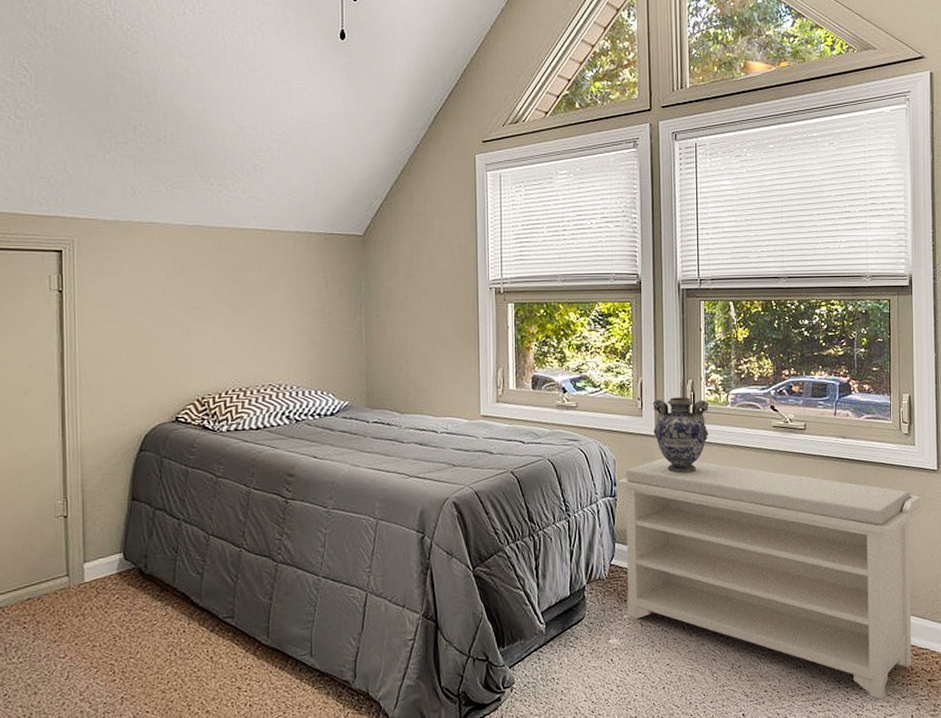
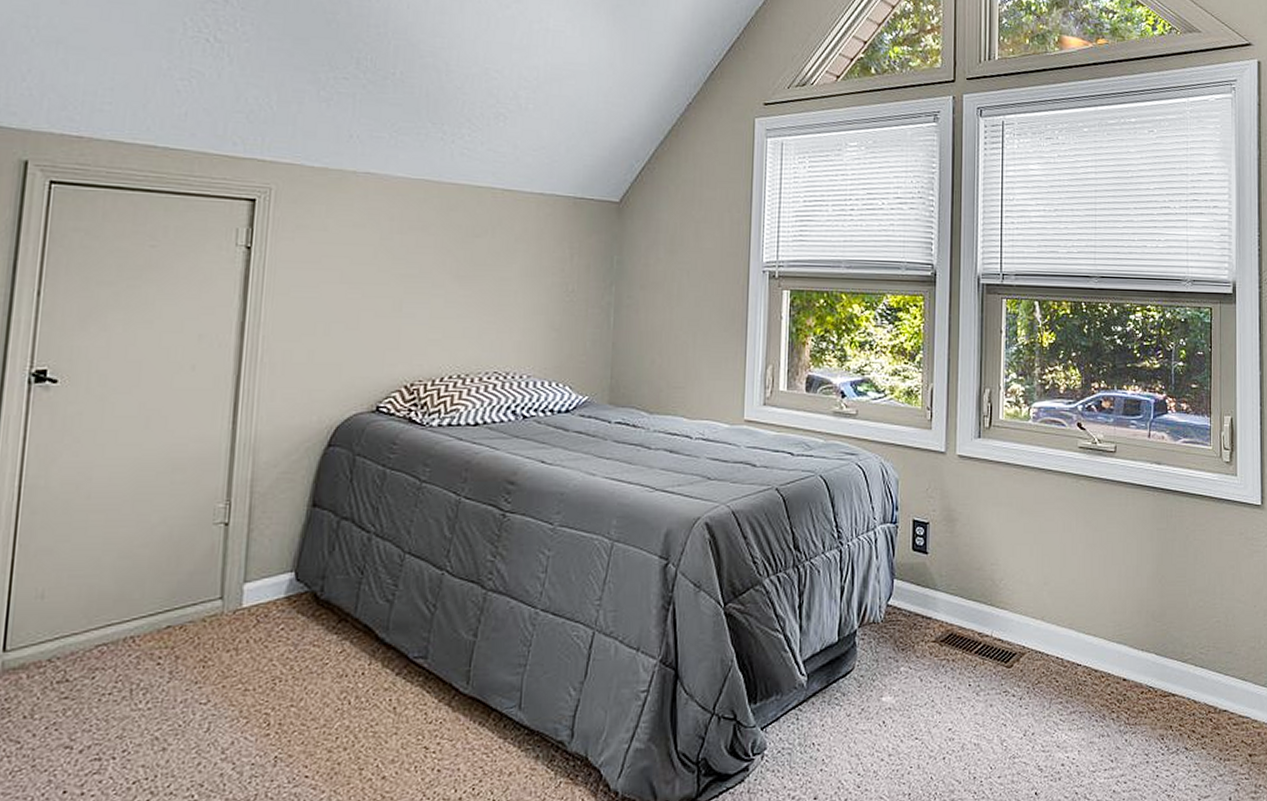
bench: present [617,457,921,700] -> none [899,478,1243,778]
decorative vase: present [653,397,709,473] -> none [944,408,1007,498]

